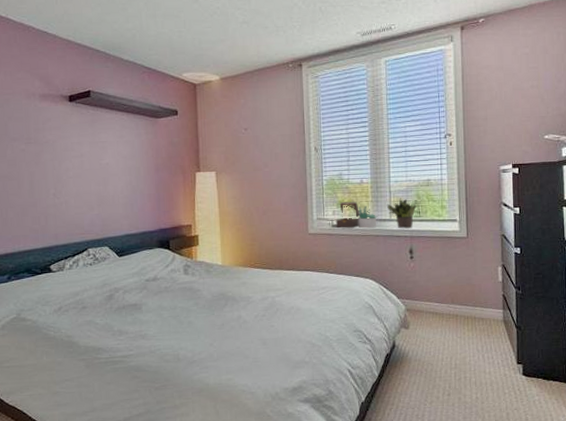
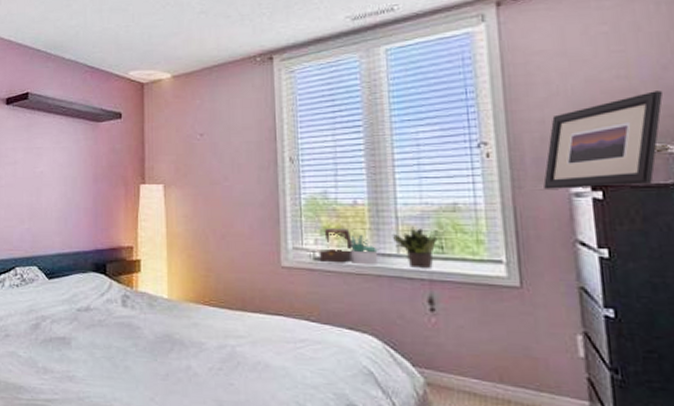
picture frame: none [484,97,557,167] -> present [543,91,664,189]

